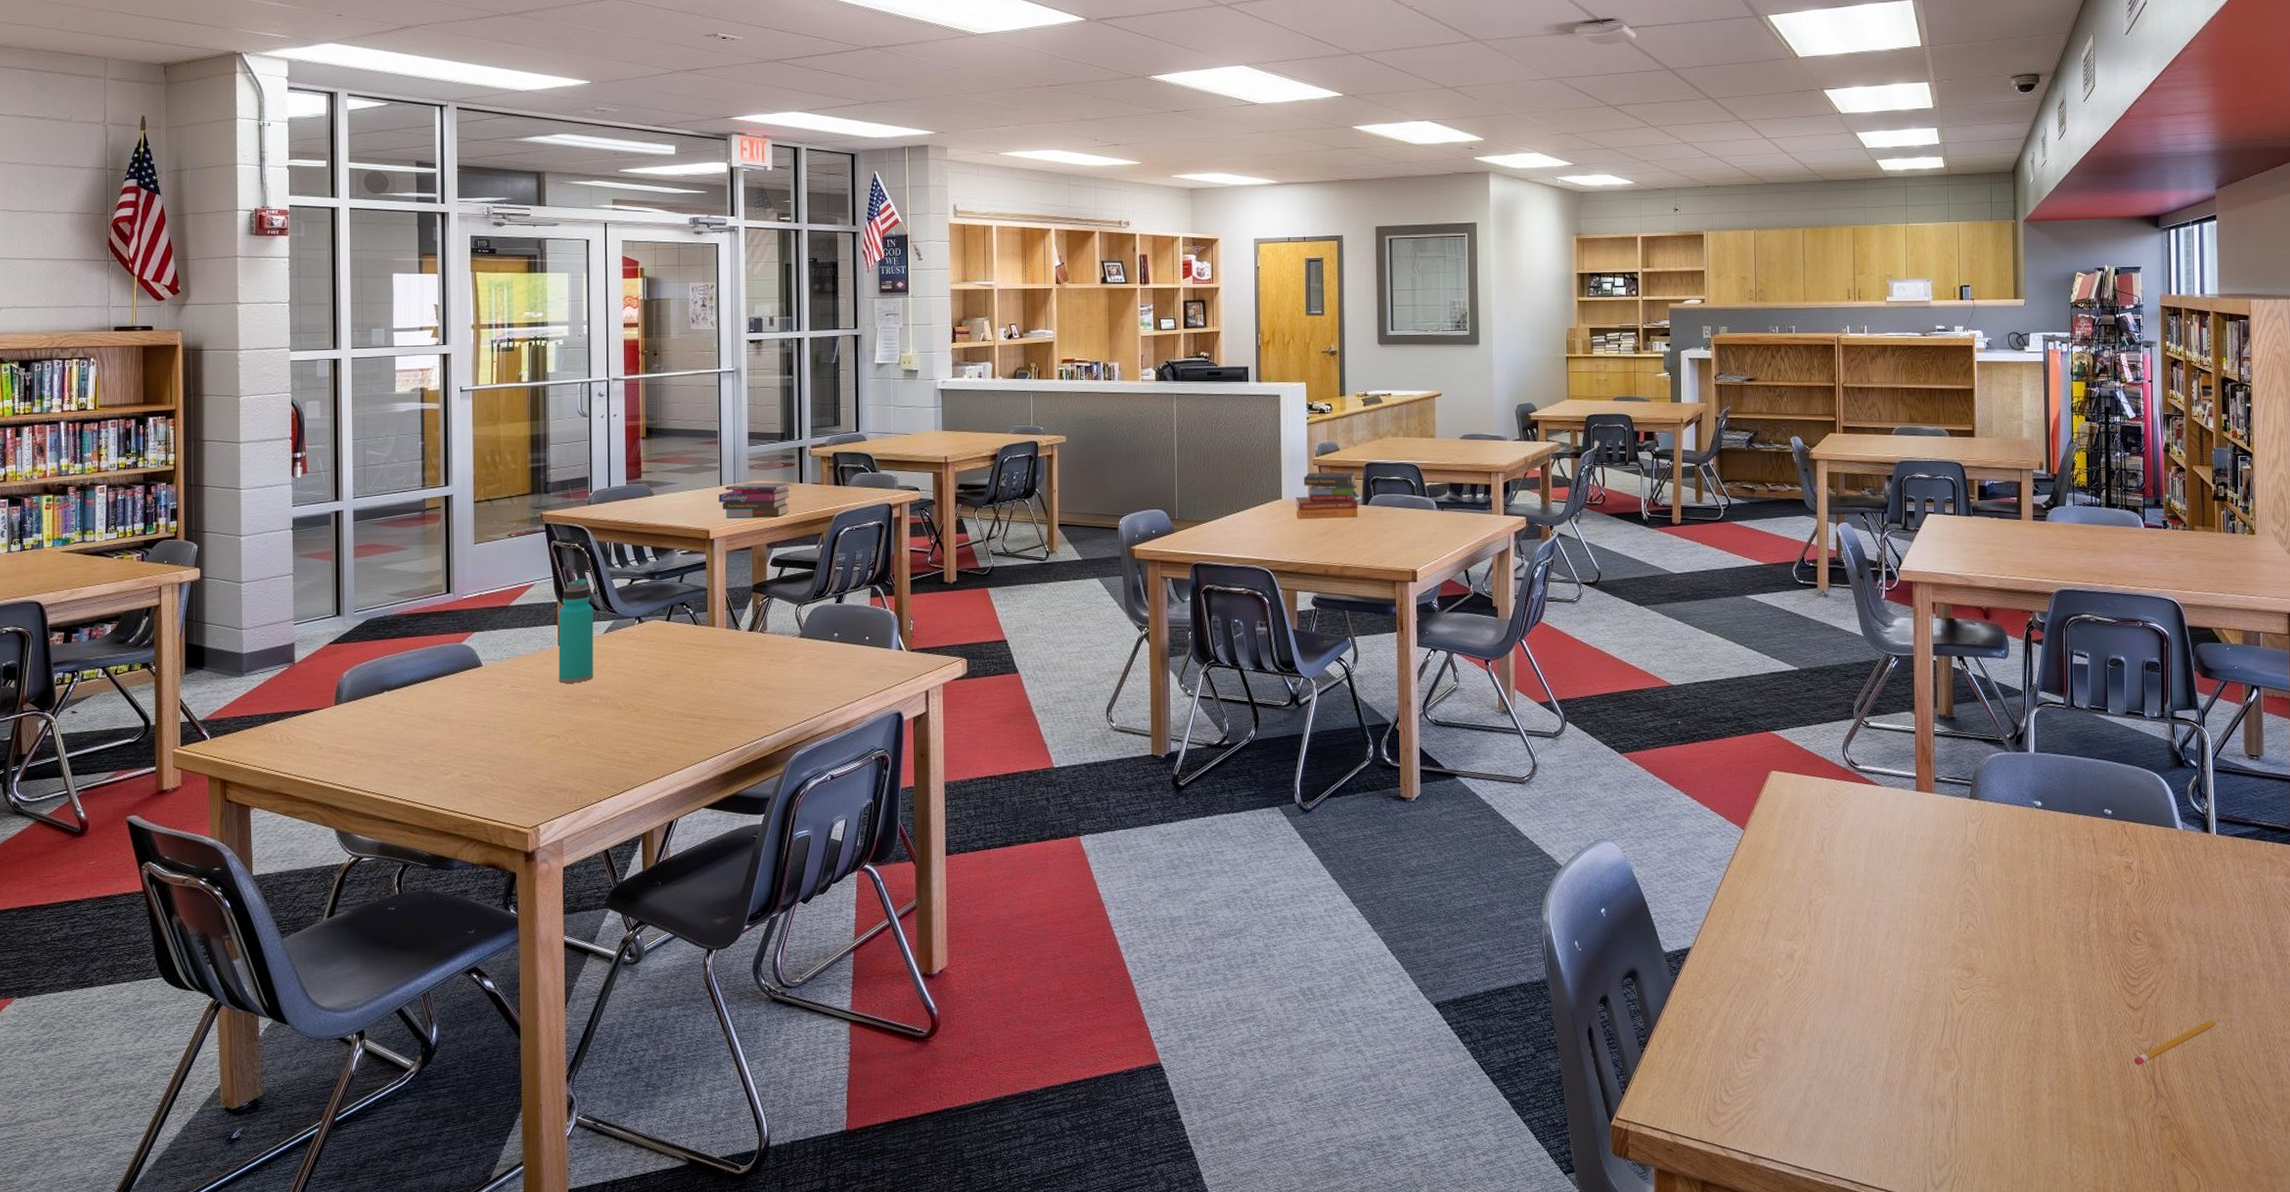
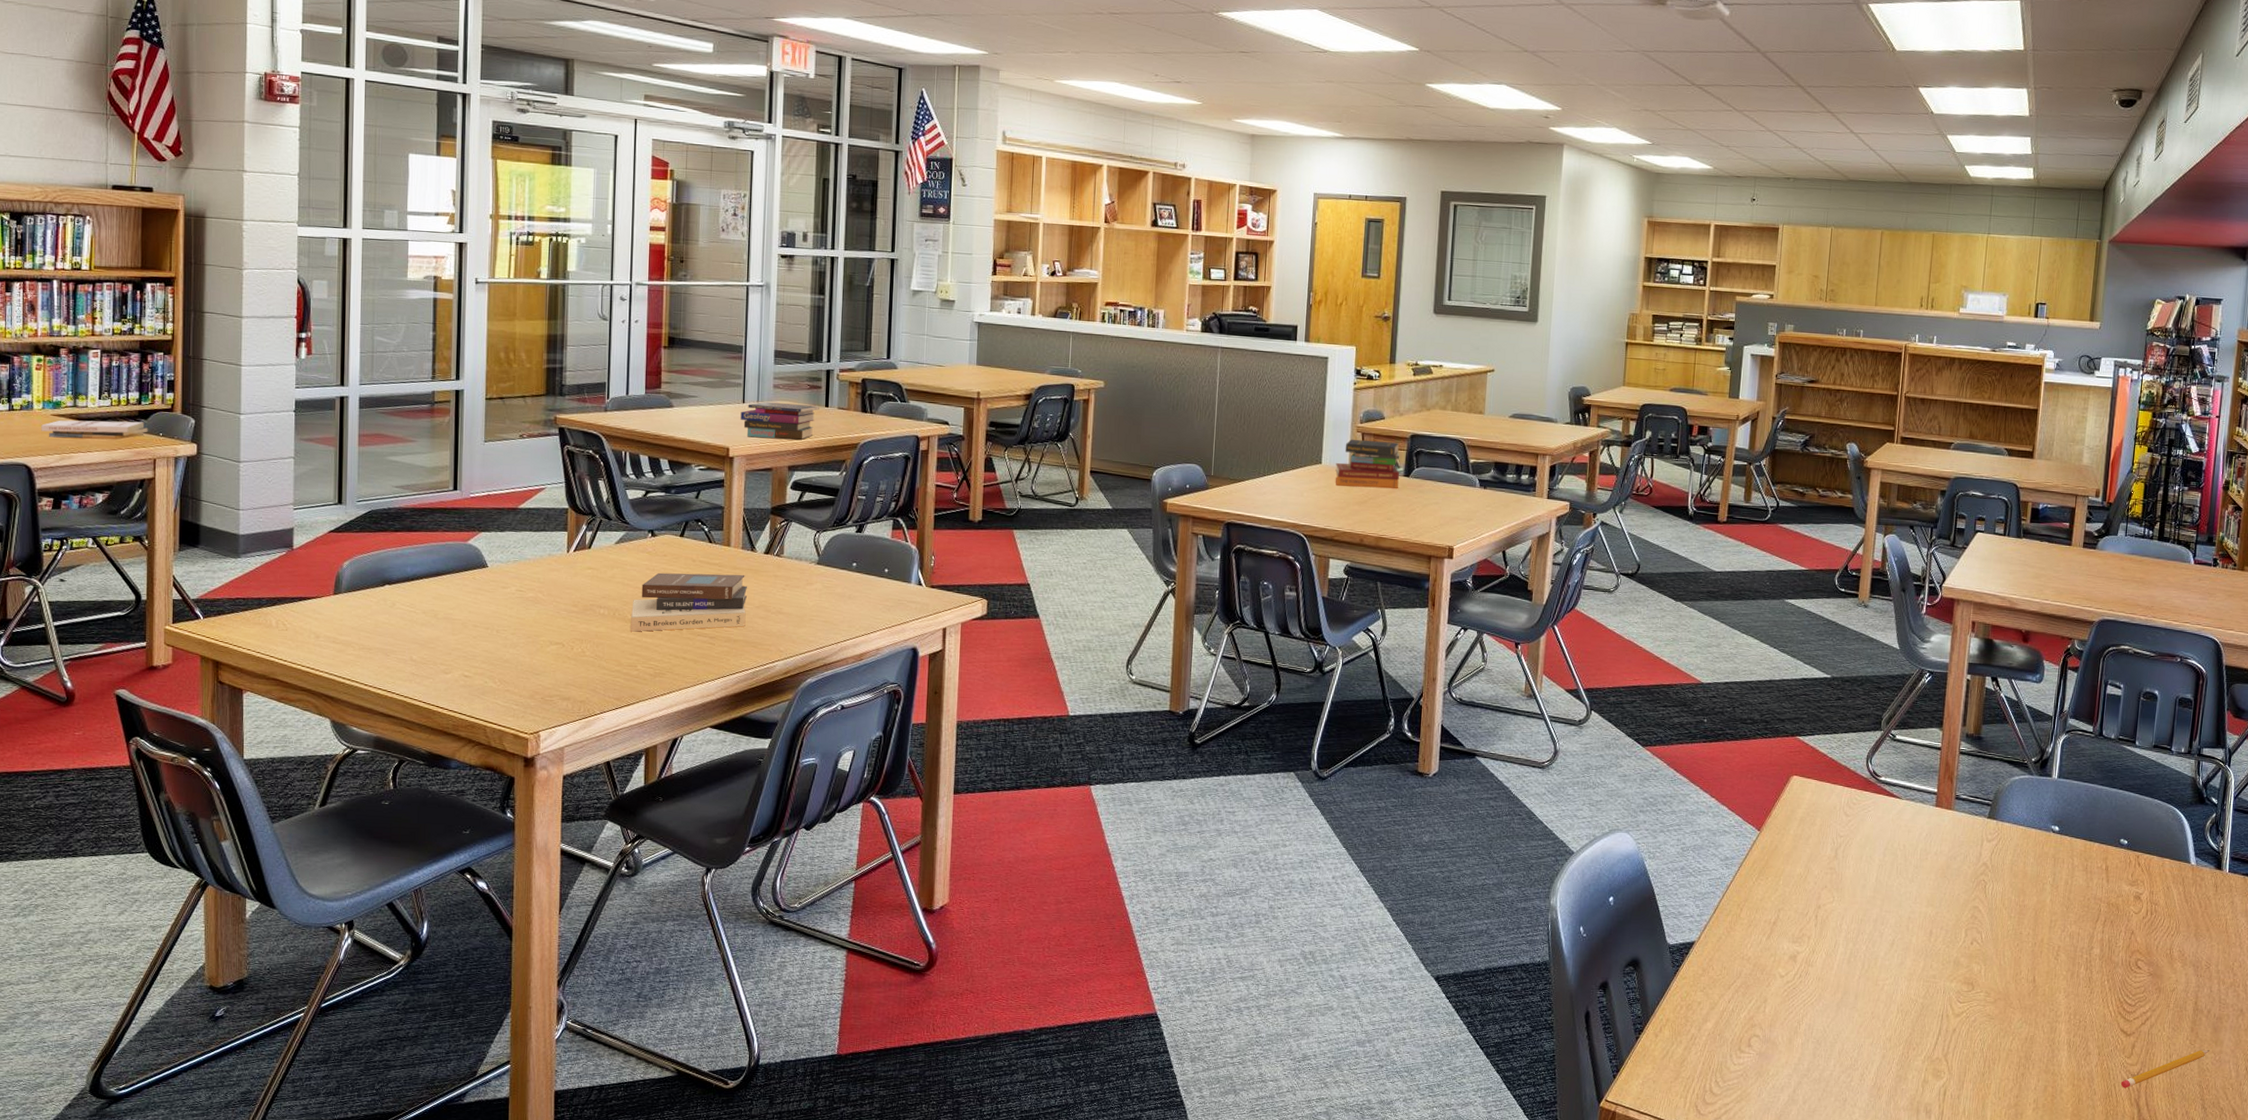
books: none [51,551,153,573] -> present [41,420,148,440]
water bottle: present [558,579,594,683] -> none [566,486,605,592]
books: none [623,653,734,718] -> present [631,572,747,632]

